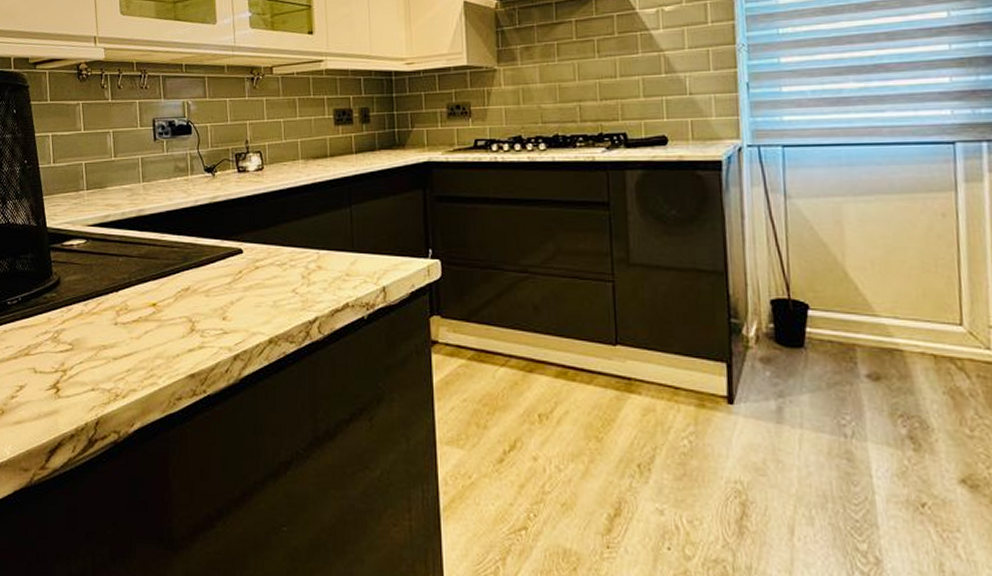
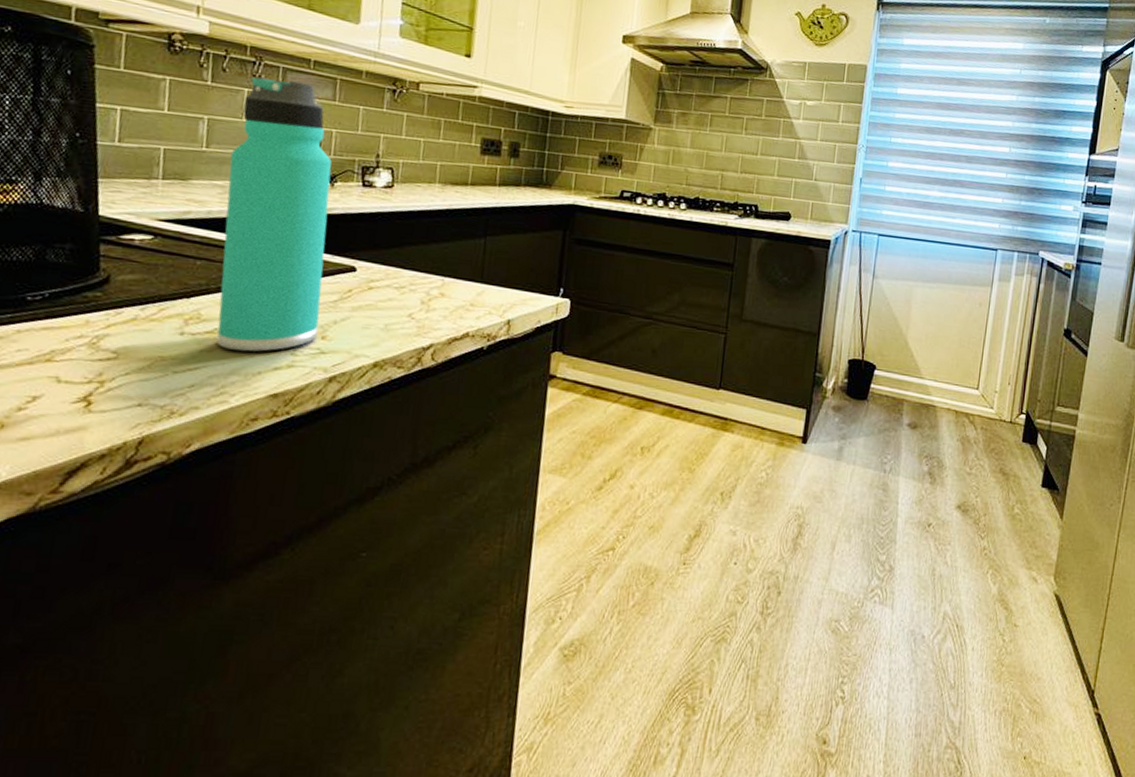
thermos bottle: none [133,86,219,337] -> present [216,76,332,352]

